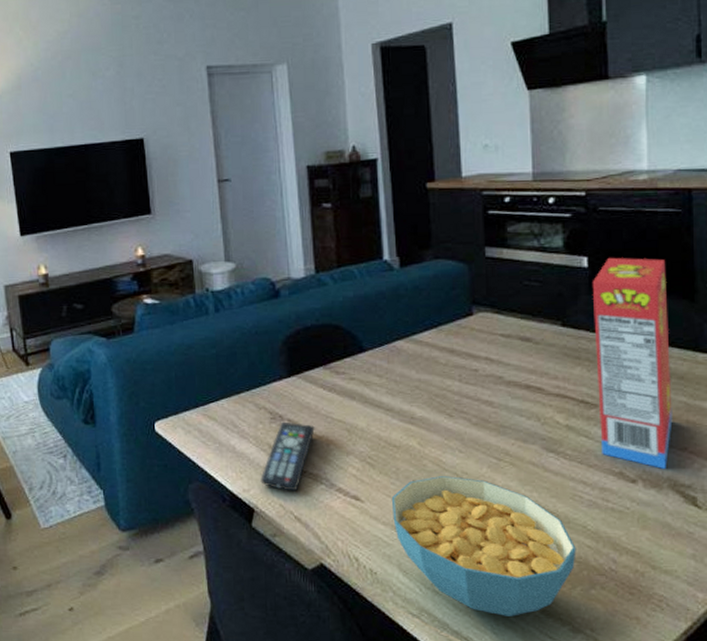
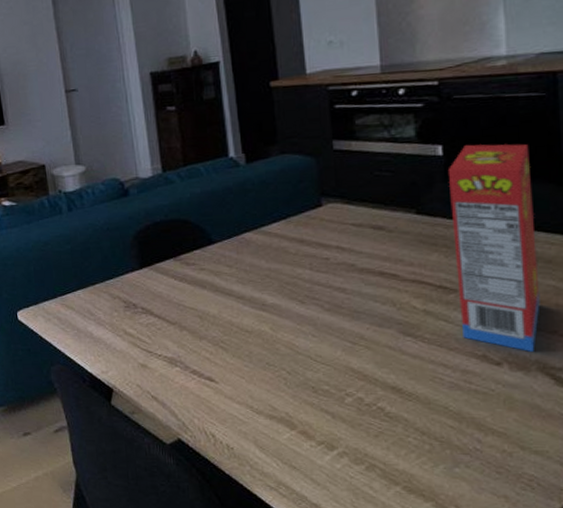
remote control: present [260,421,315,491] -> none [117,309,168,373]
cereal bowl: present [391,476,576,616] -> none [245,359,438,491]

